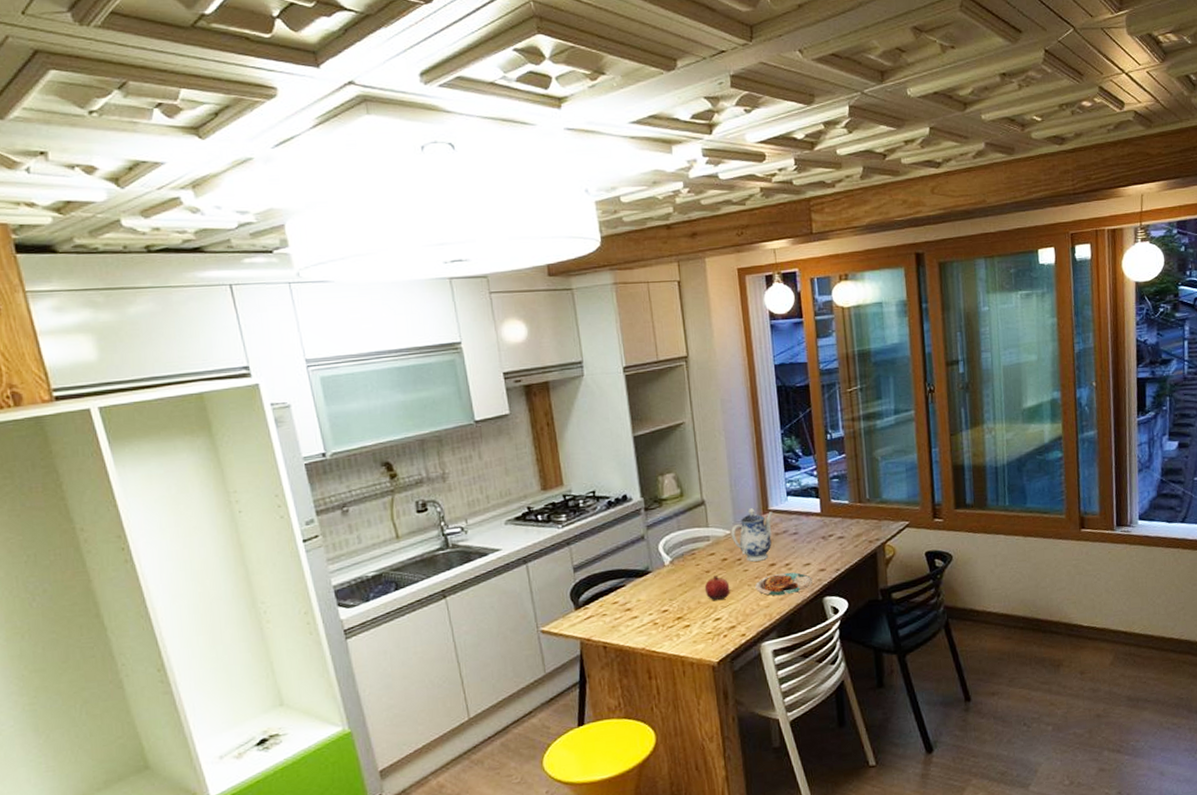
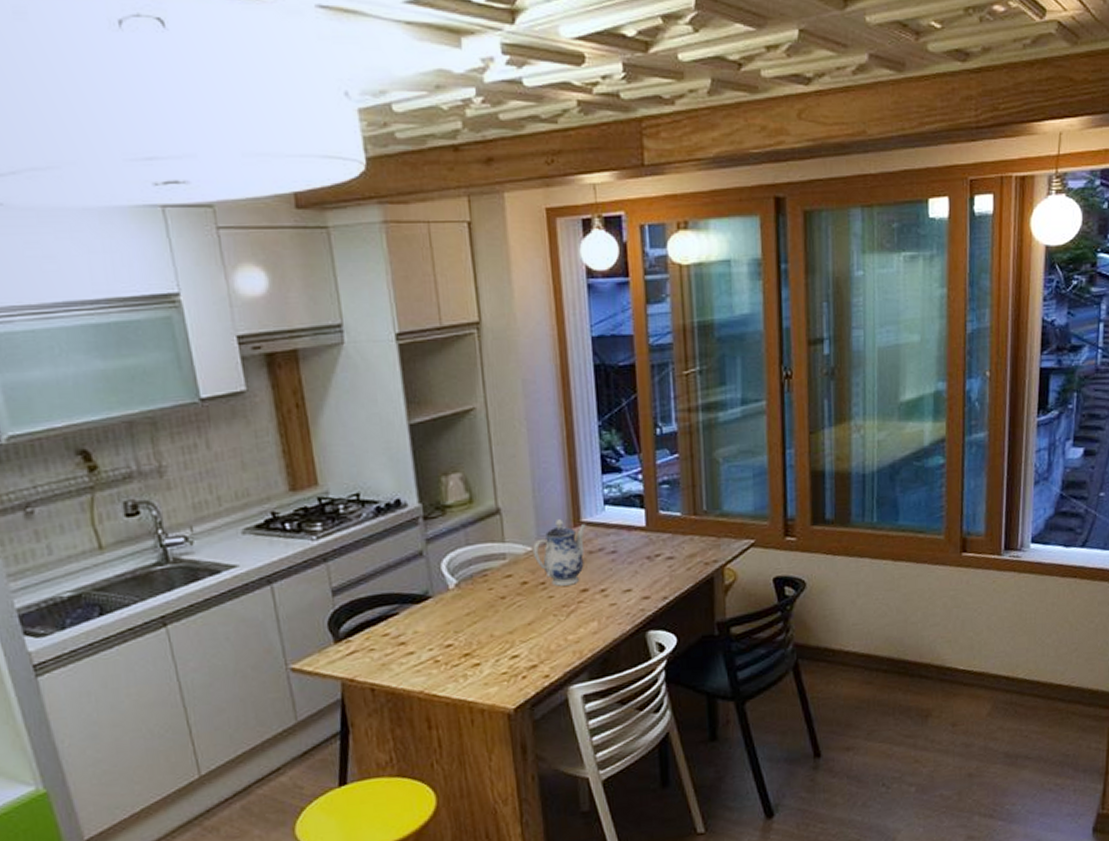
fruit: present [704,575,730,600] -> none [499,603,531,633]
plate: present [755,572,813,596] -> none [562,600,634,629]

